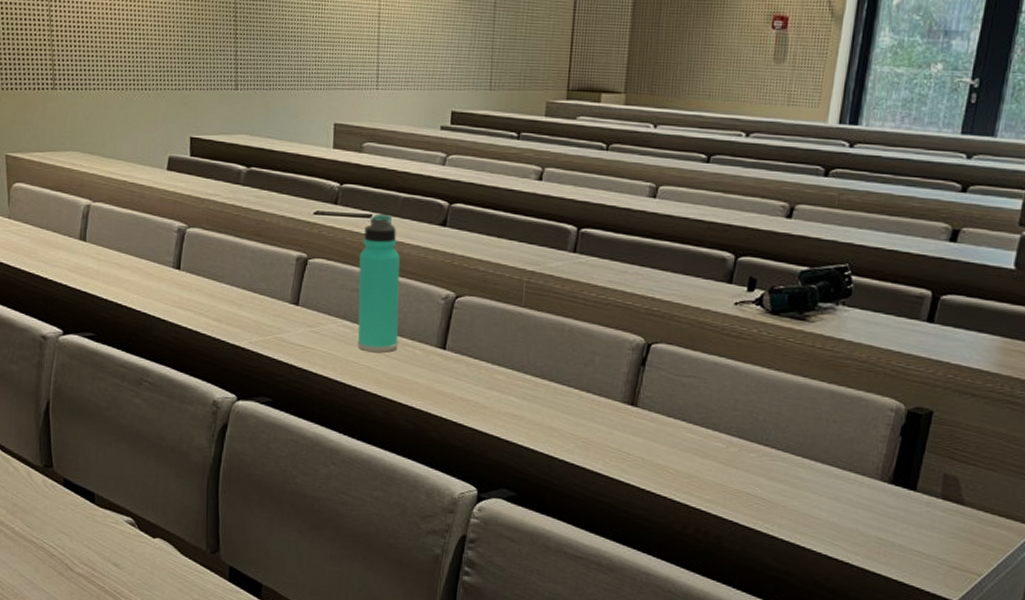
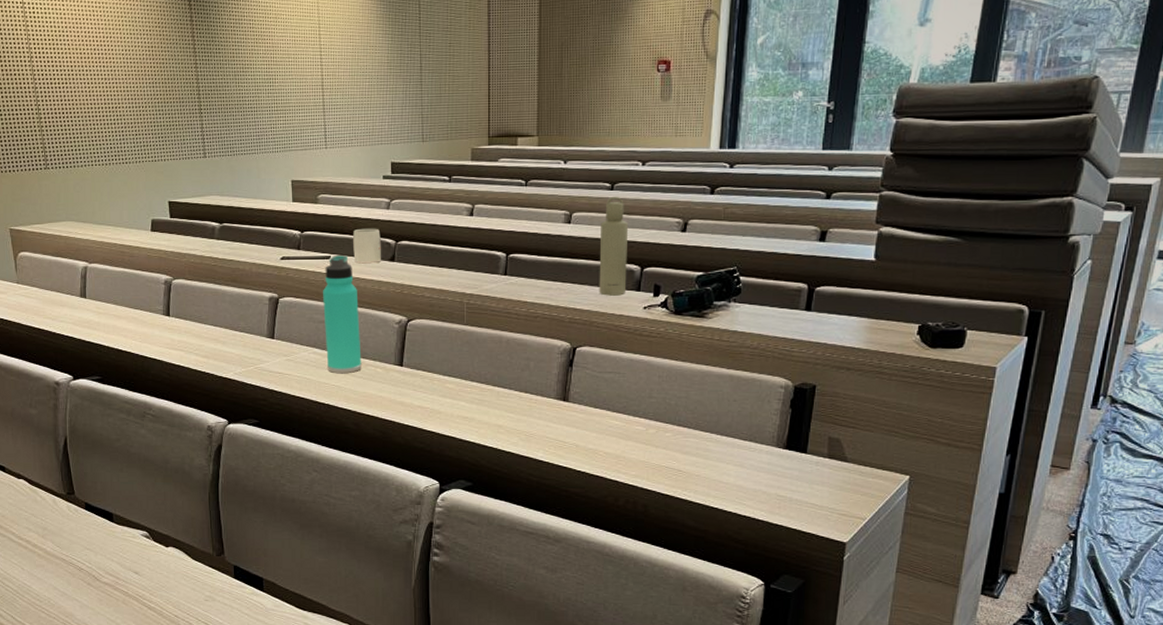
mug: none [398,185,433,227] -> present [352,228,382,264]
bottle: none [683,170,725,287] -> present [599,196,629,296]

